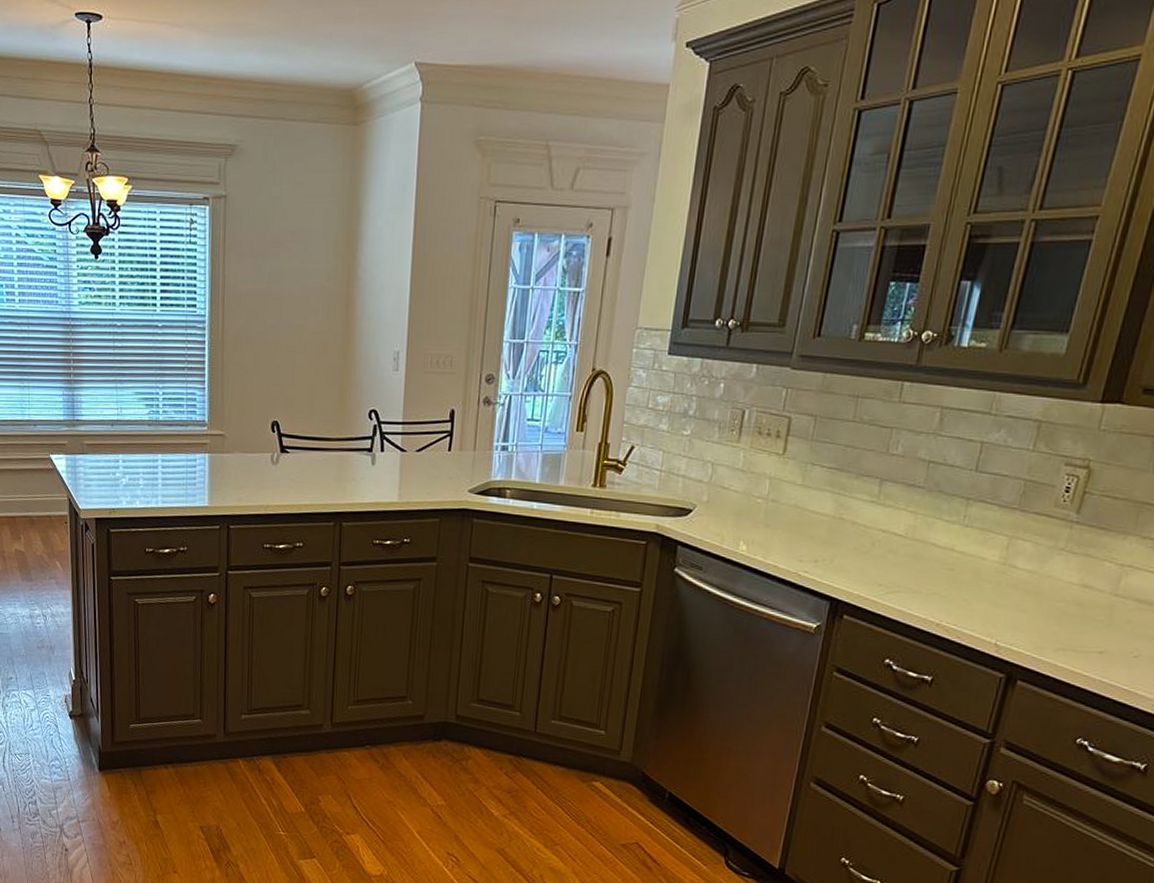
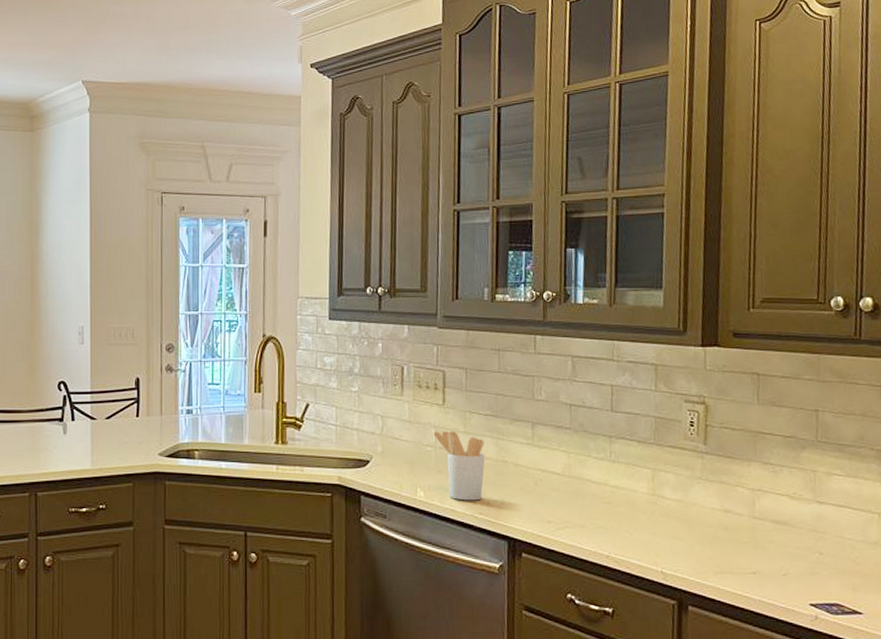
utensil holder: none [766,483,823,559] -> present [433,431,485,501]

